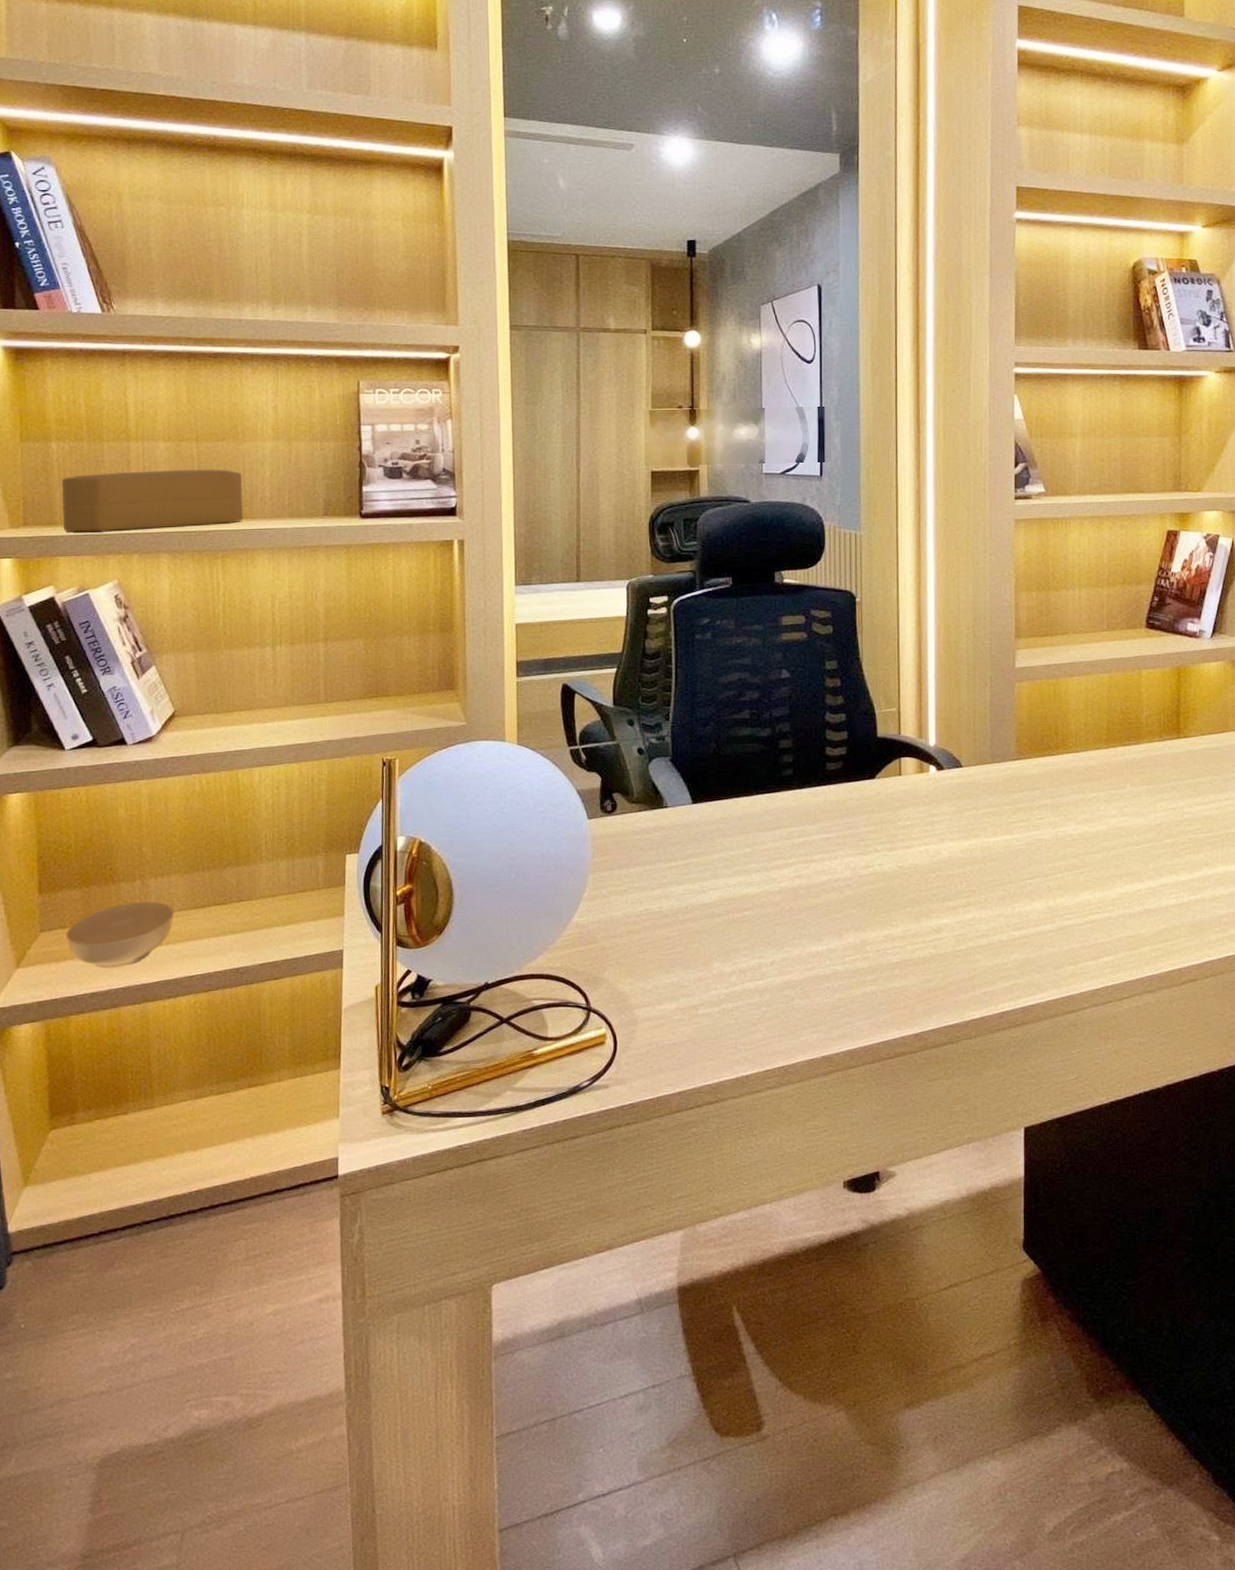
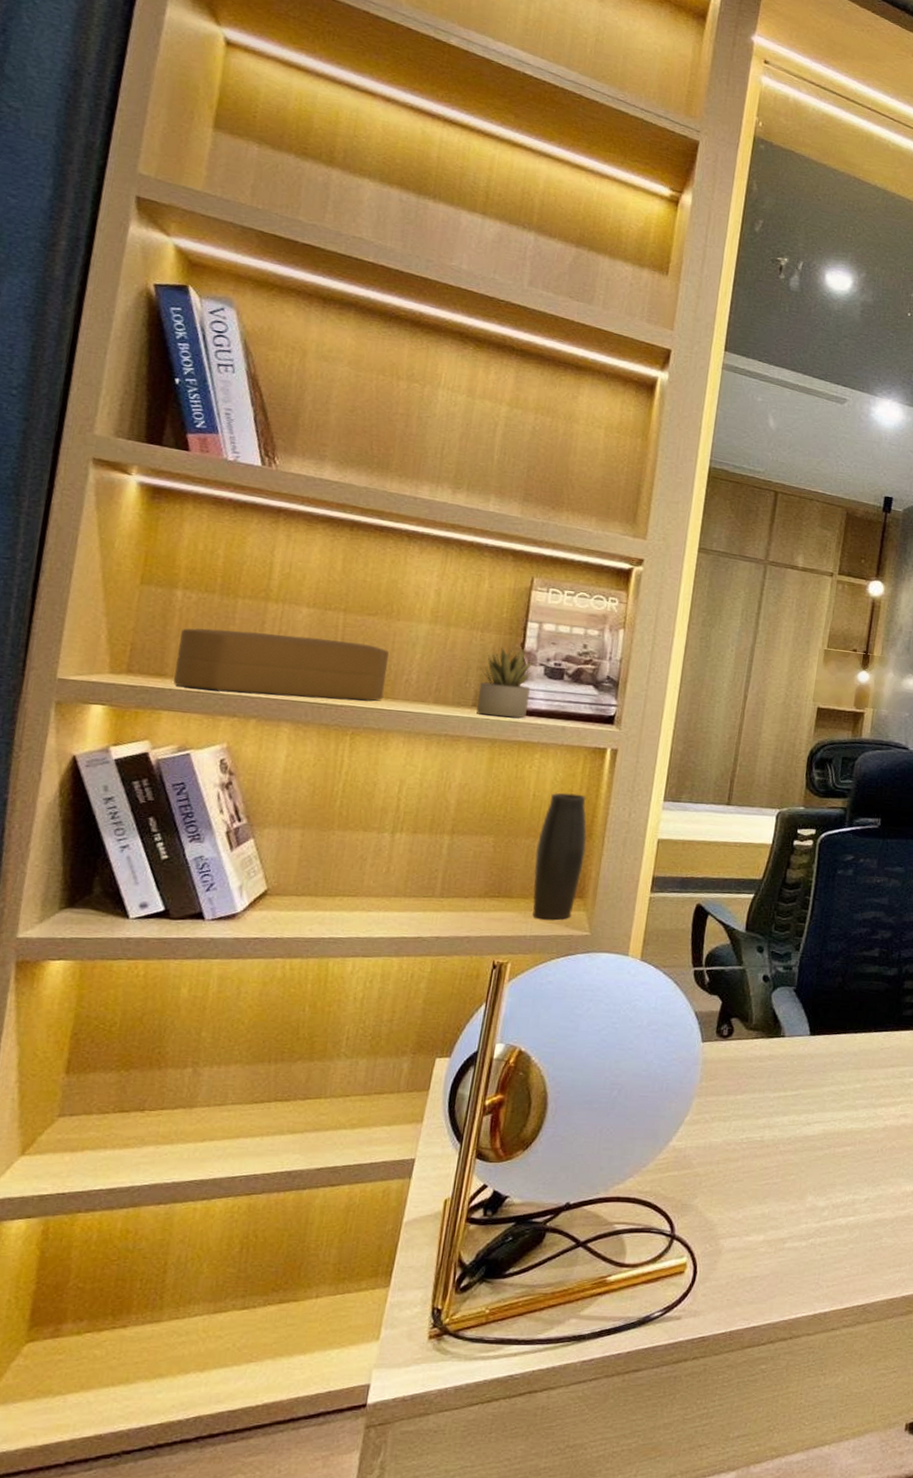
bowl: present [66,901,175,969] -> none [89,1091,227,1163]
succulent plant: none [324,453,374,522] -> present [477,647,532,718]
vase: none [403,588,451,713] -> present [532,792,587,920]

